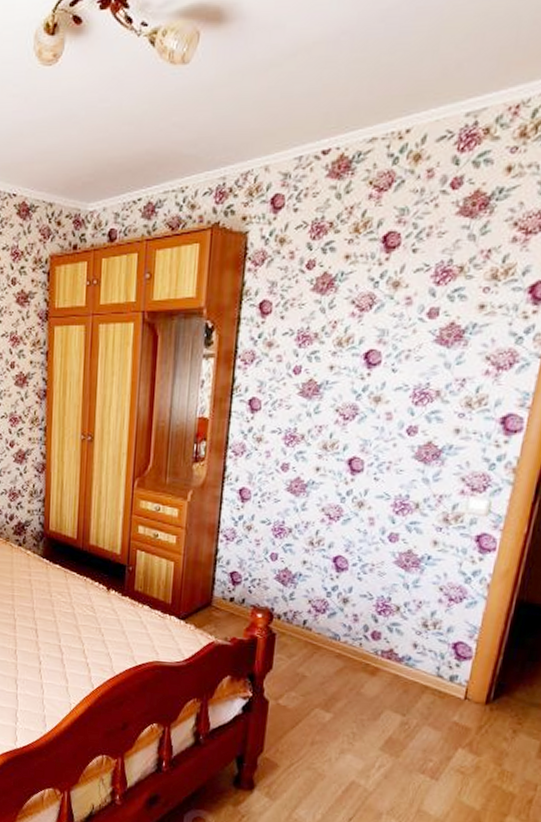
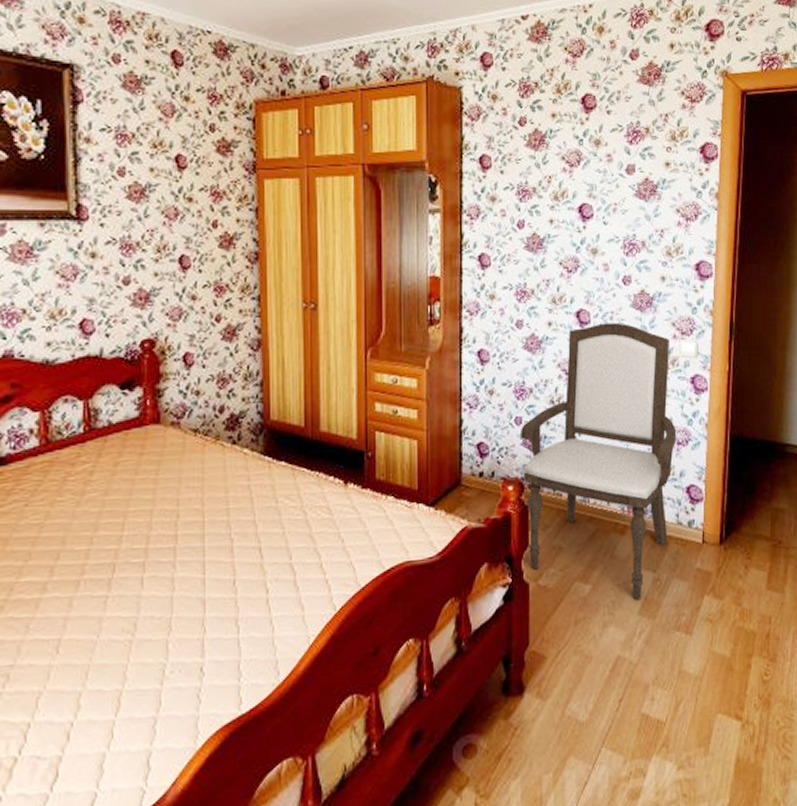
armchair: none [272,472,455,737] -> present [521,322,677,600]

